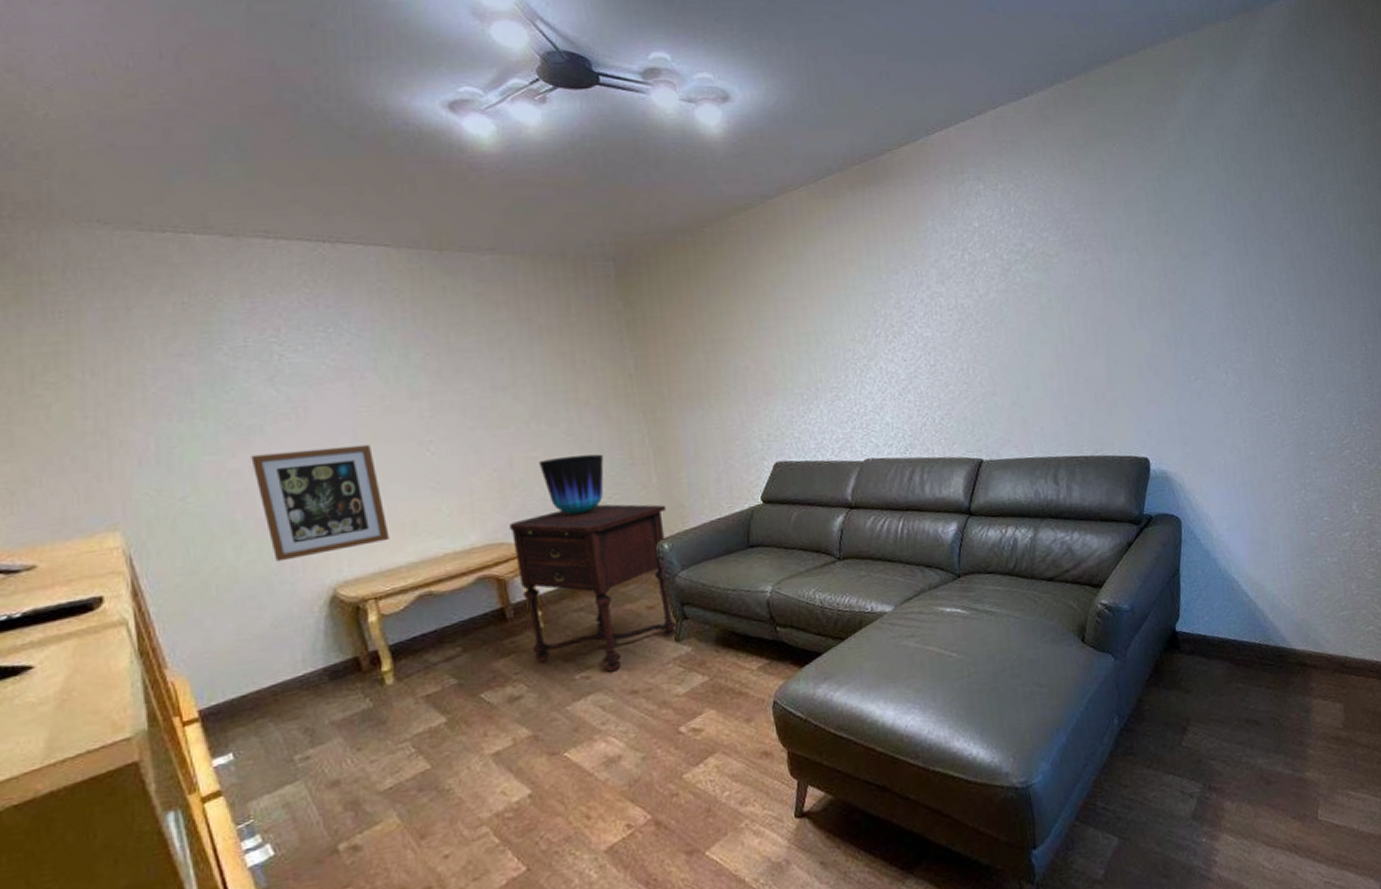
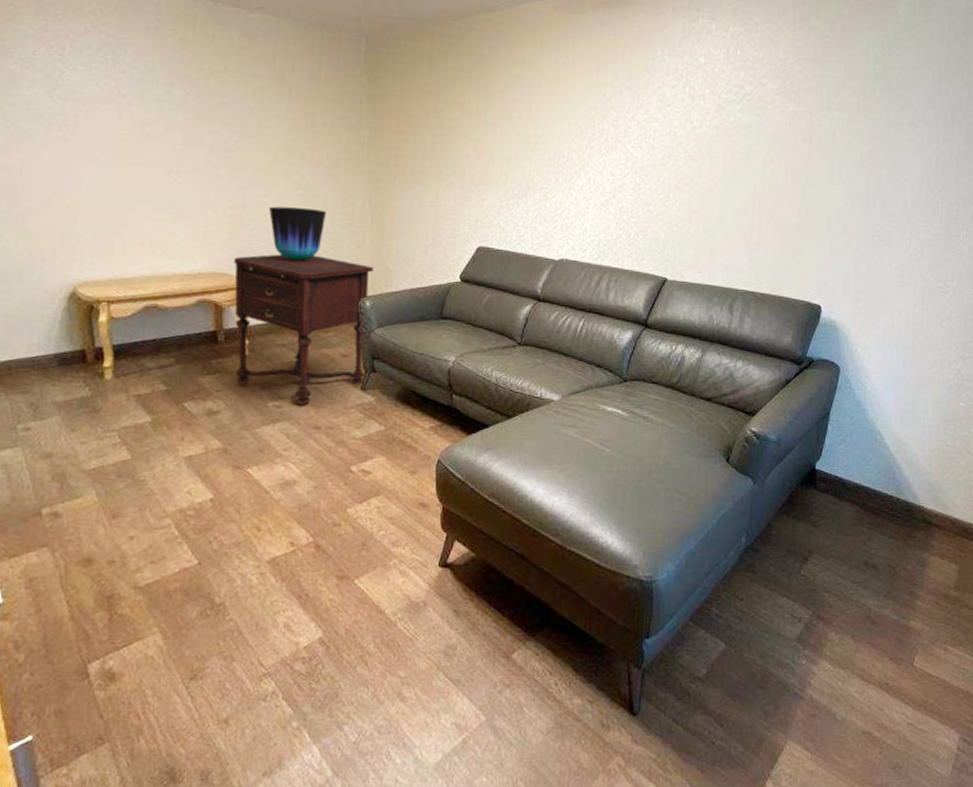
wall art: present [251,444,390,562] -> none [22,156,130,254]

